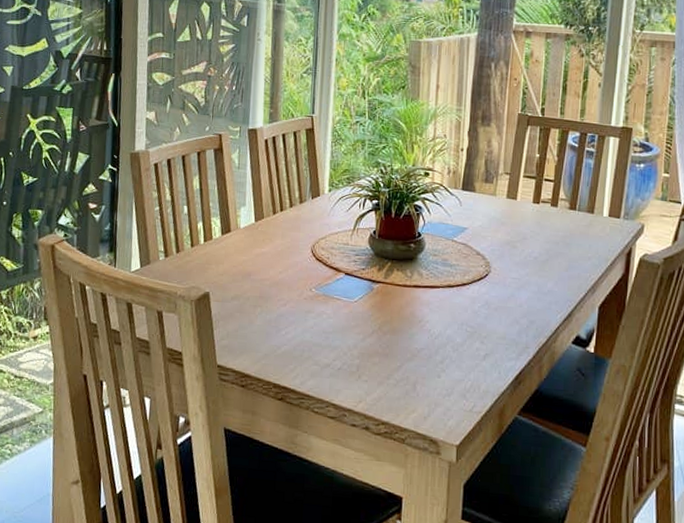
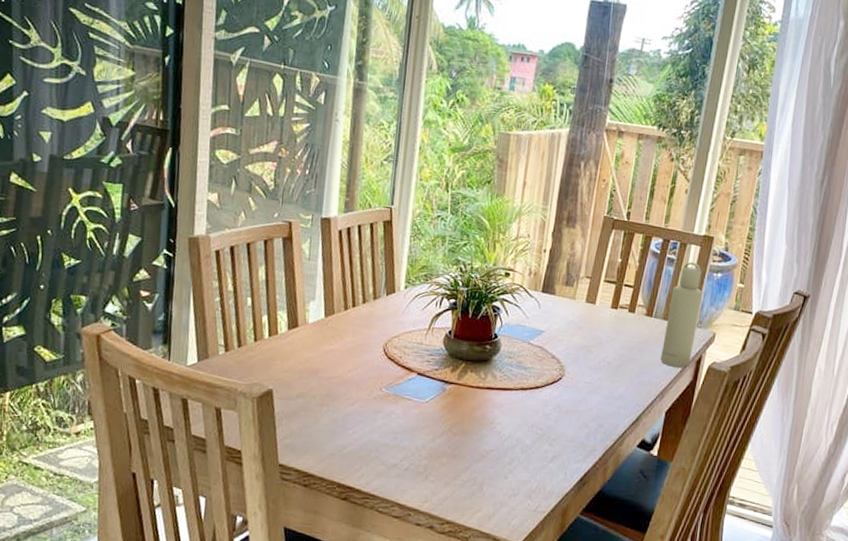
bottle: none [588,154,627,261] -> present [660,262,704,368]

